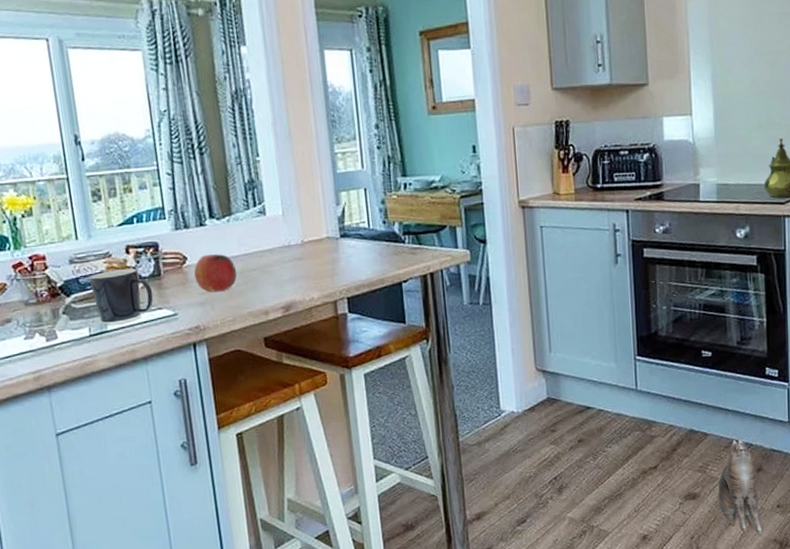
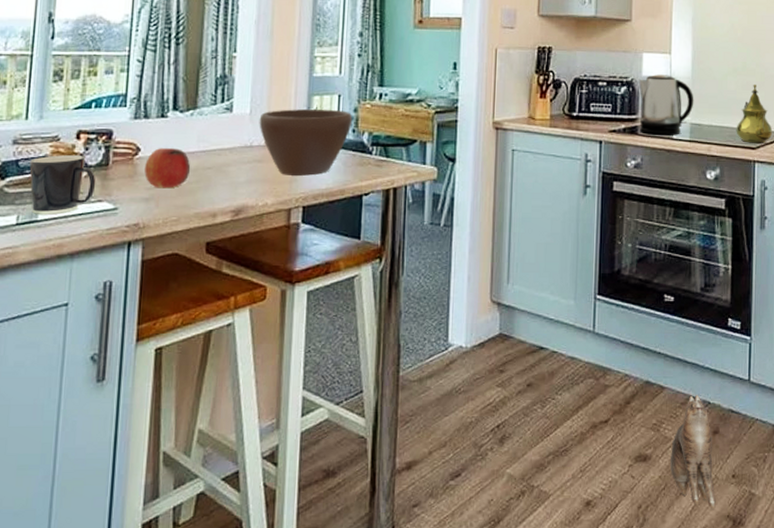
bowl: none [292,203,382,270] -> present [259,108,353,176]
kettle: none [661,137,719,200] -> present [639,74,694,135]

